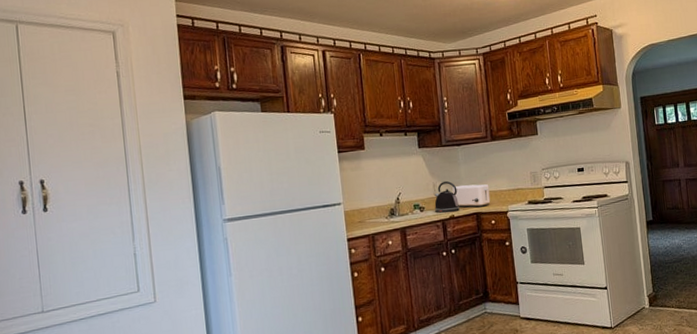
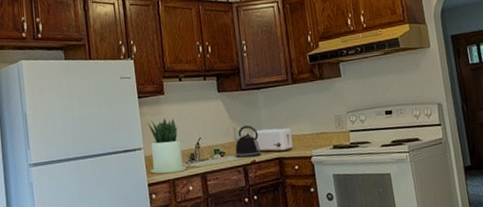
planter: none [347,173,386,230] -> present [147,118,186,175]

